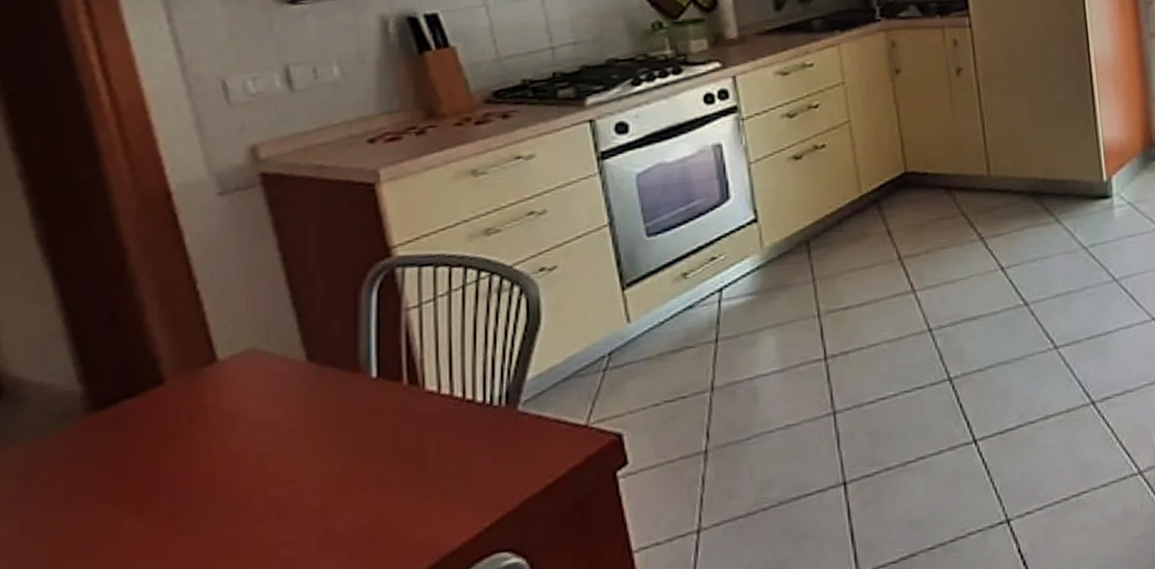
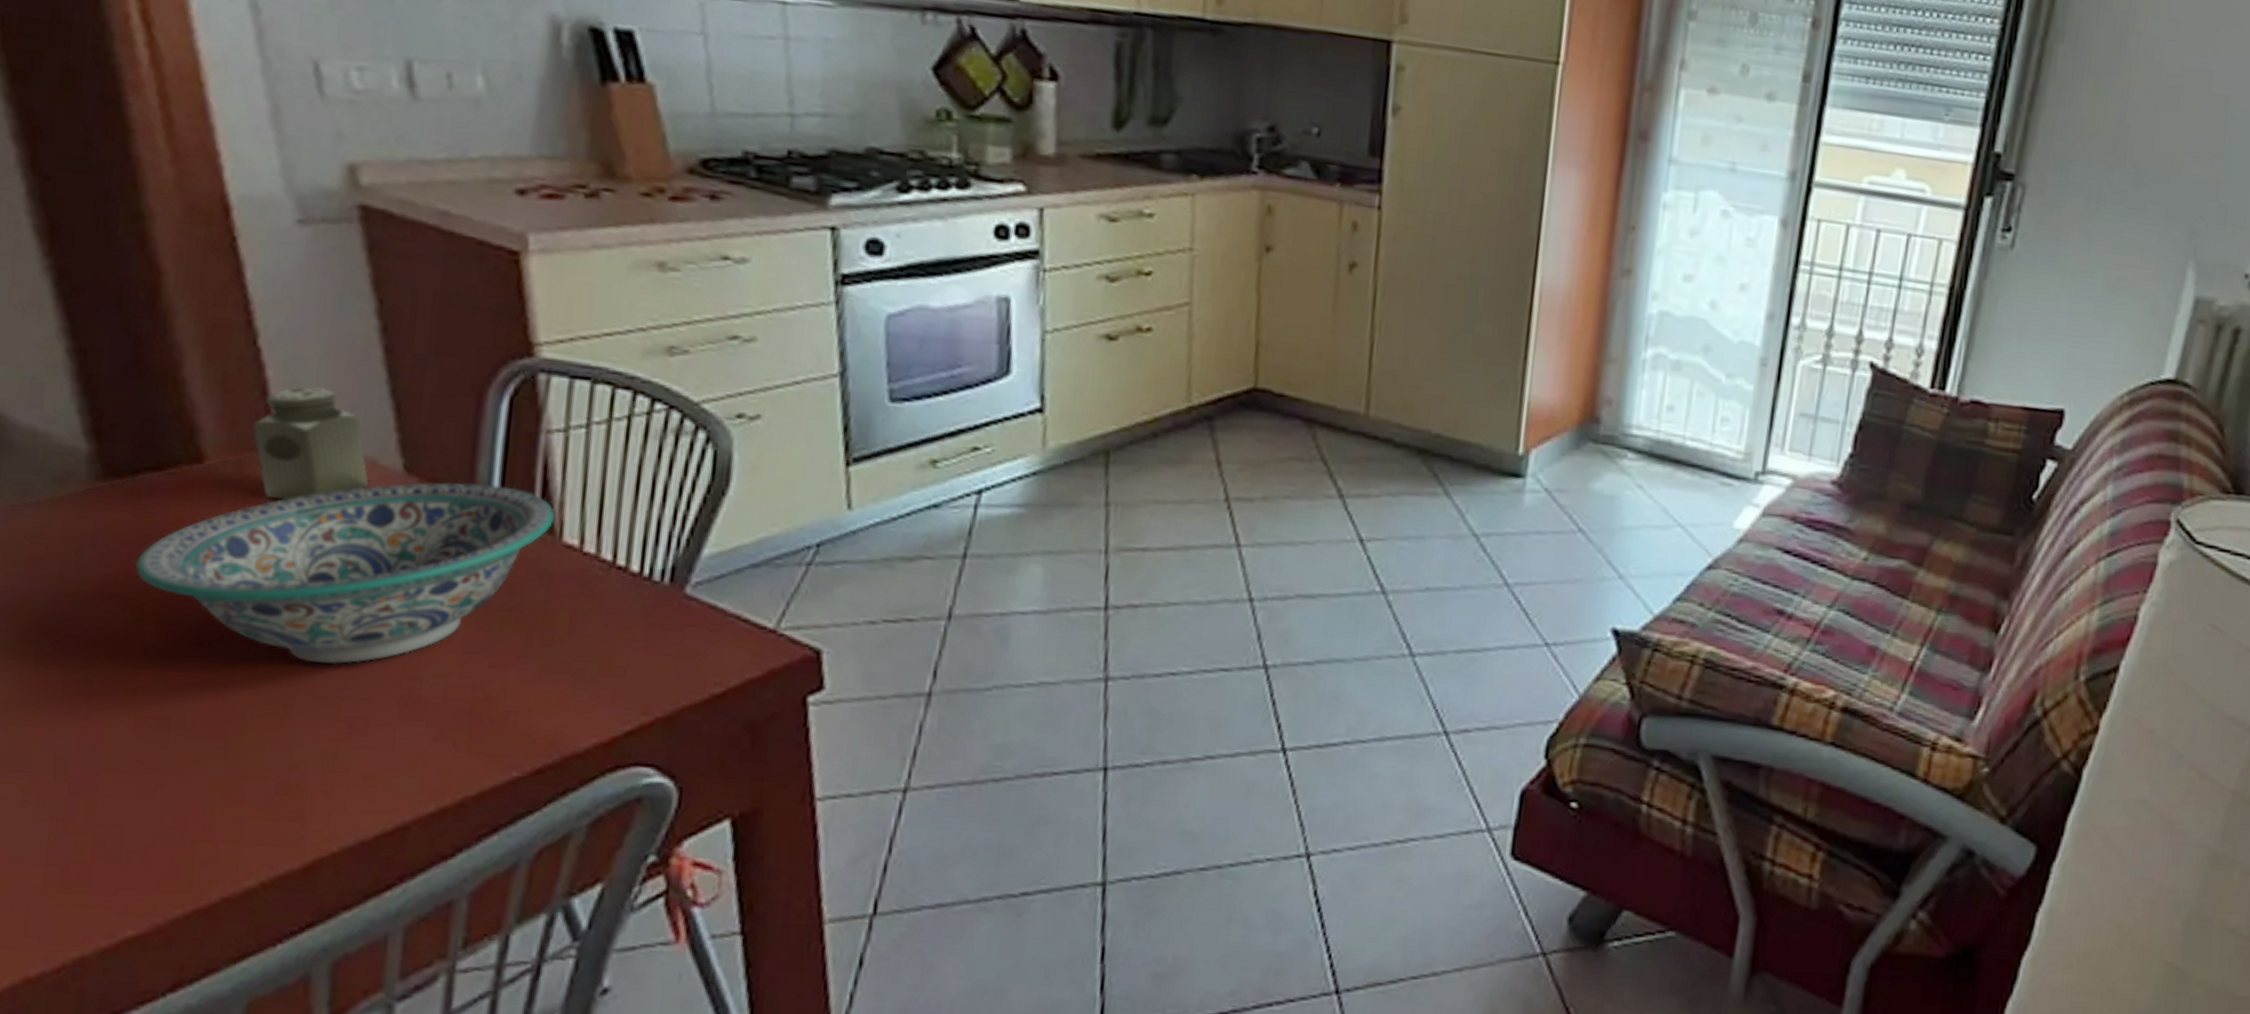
decorative bowl: none [119,356,419,521] -> present [134,482,556,665]
salt shaker: none [197,310,283,400] -> present [252,387,369,500]

